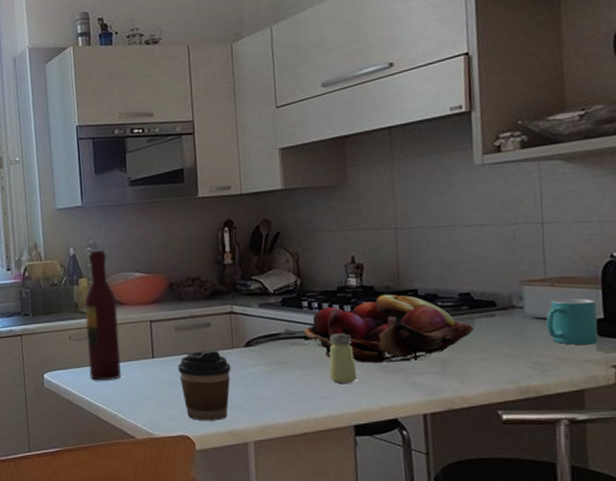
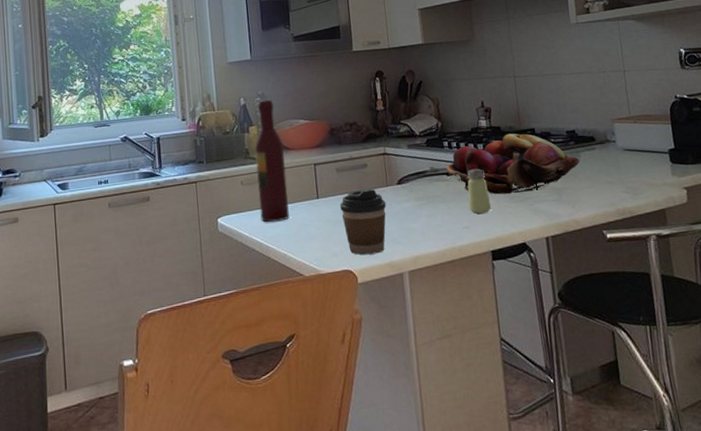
mug: present [546,298,599,345] -> none [633,132,673,172]

